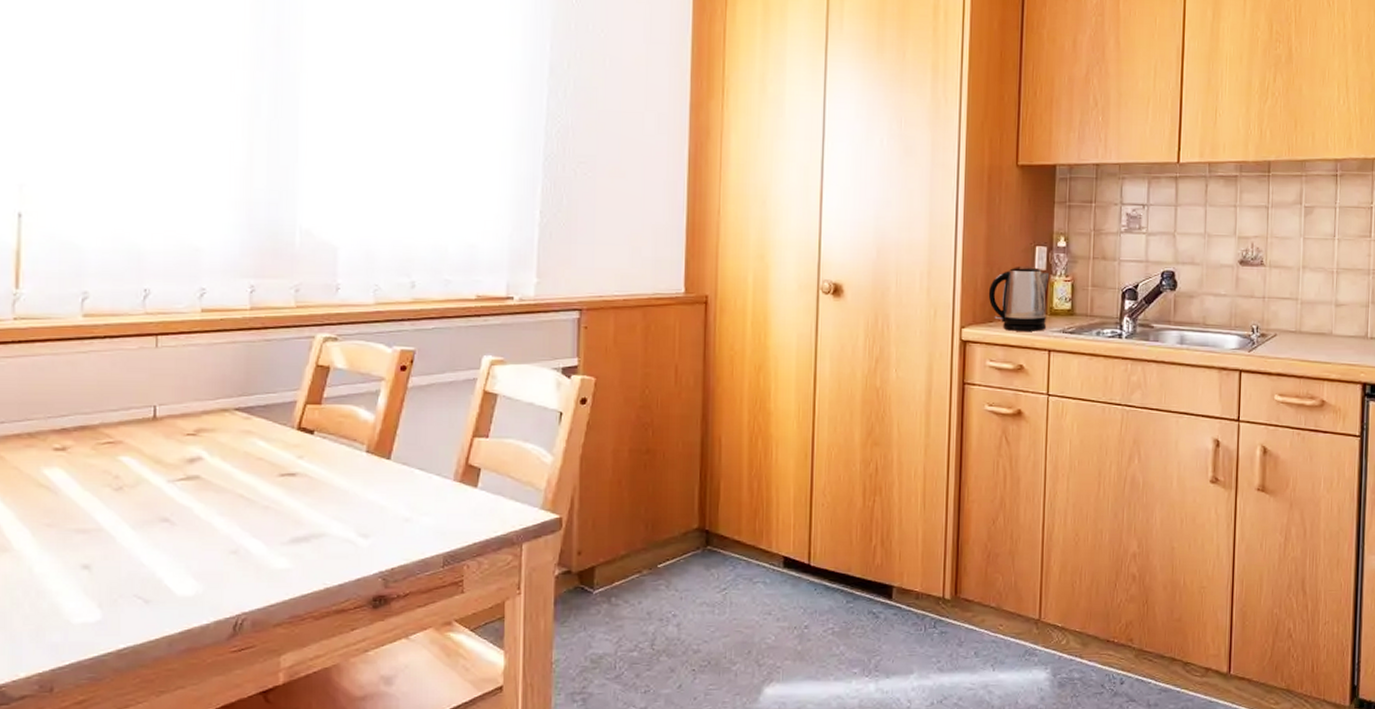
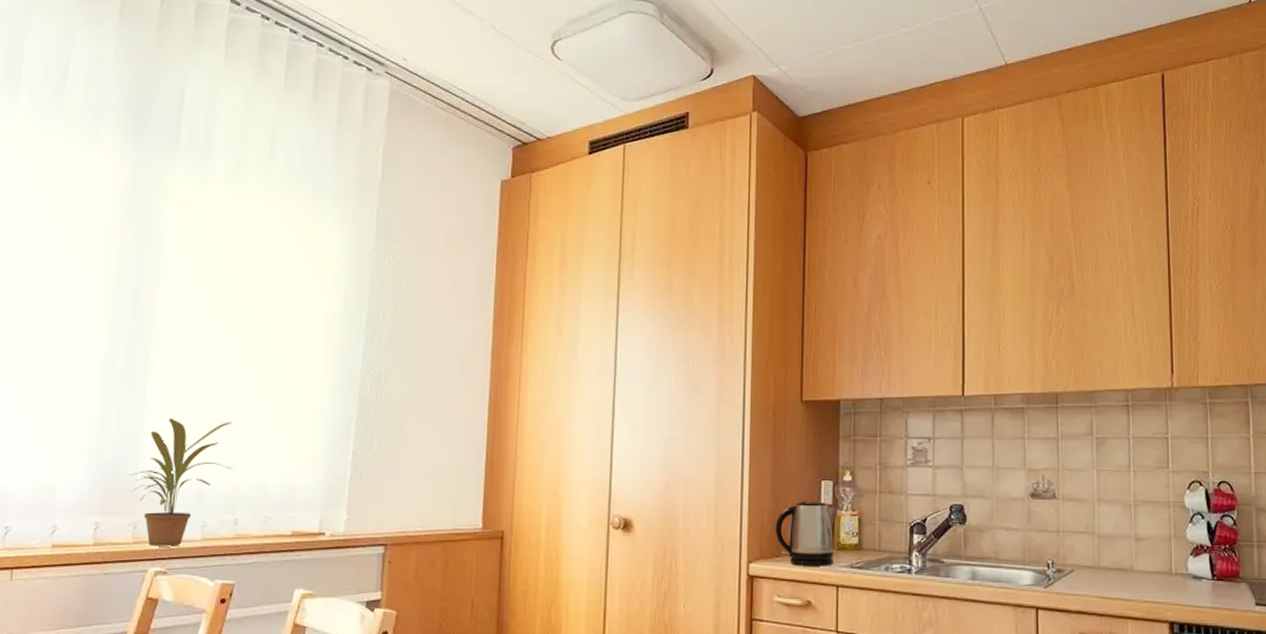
potted plant: none [286,172,406,311] -> present [129,418,233,547]

